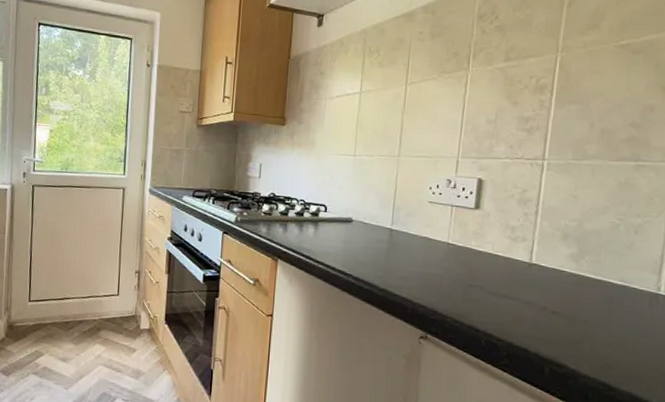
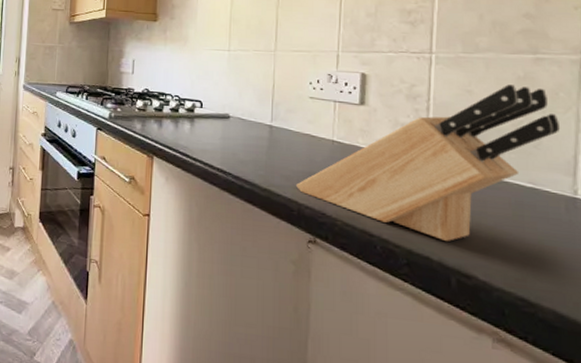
knife block: none [412,190,652,336] -> present [296,84,561,242]

